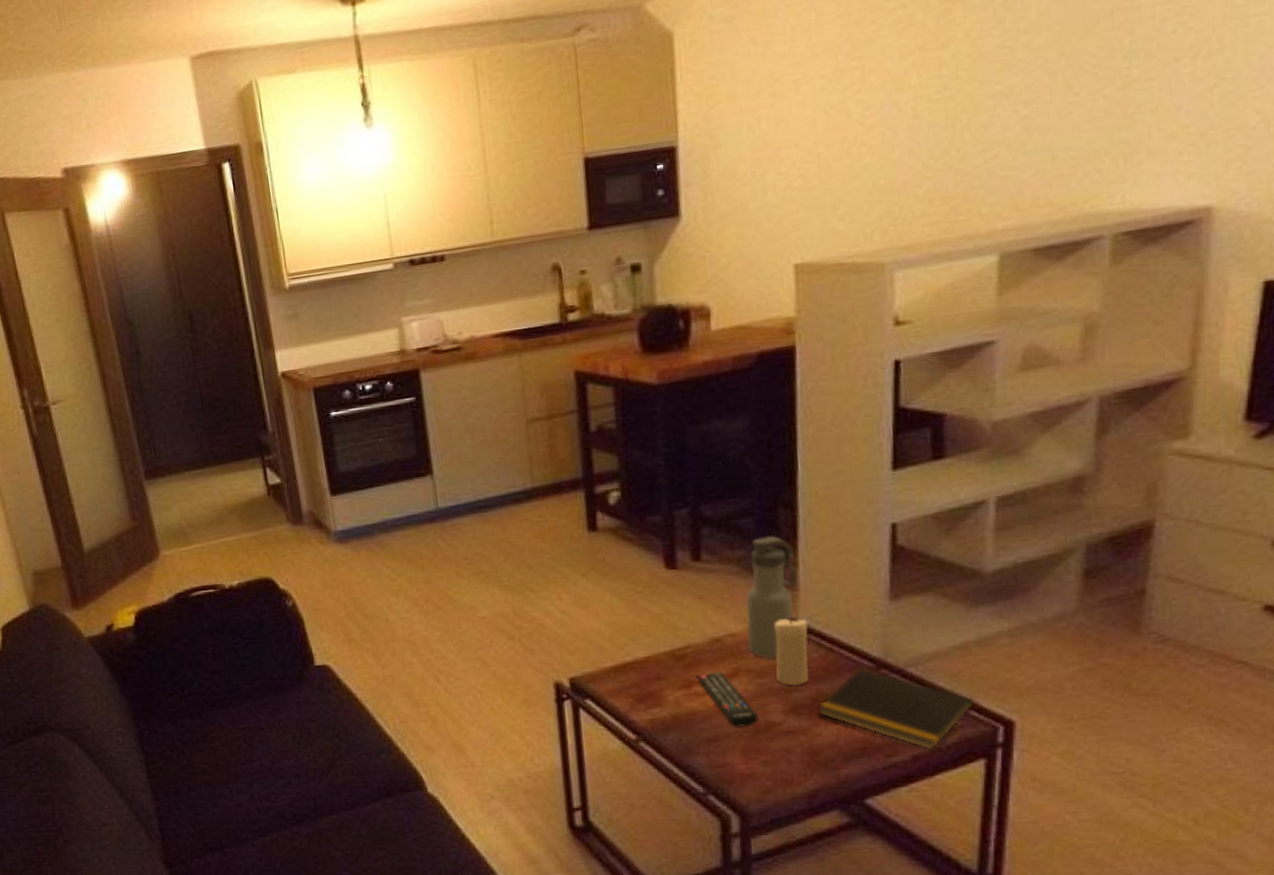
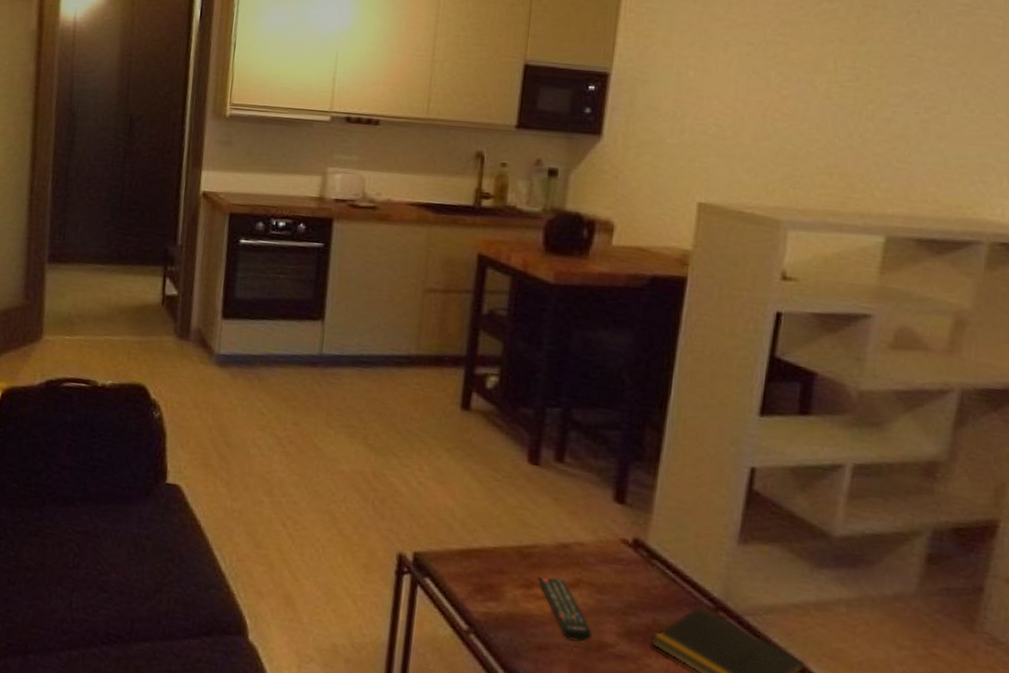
water bottle: present [745,535,797,659] -> none [593,452,654,577]
candle: present [774,616,809,686] -> none [616,537,656,610]

